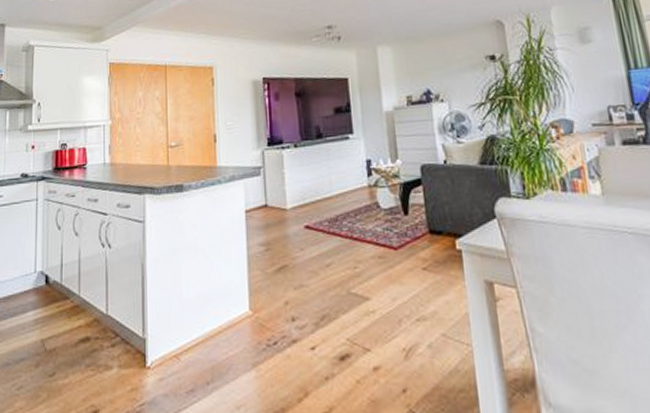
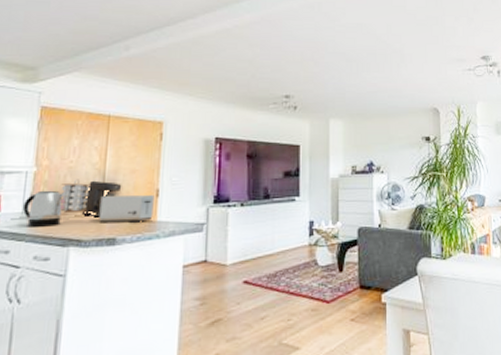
kettle: none [104,141,136,177] -> present [22,190,63,227]
spice rack: none [132,129,156,163] -> present [60,179,90,214]
coffee maker: none [153,130,183,162] -> present [83,181,122,213]
toaster: none [166,139,213,171] -> present [98,194,154,223]

